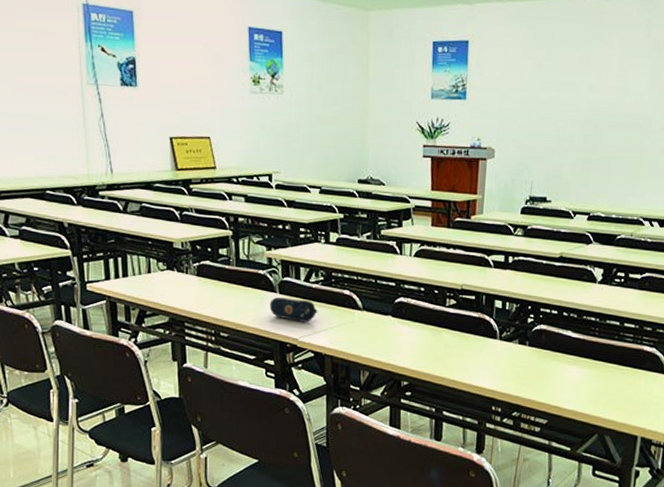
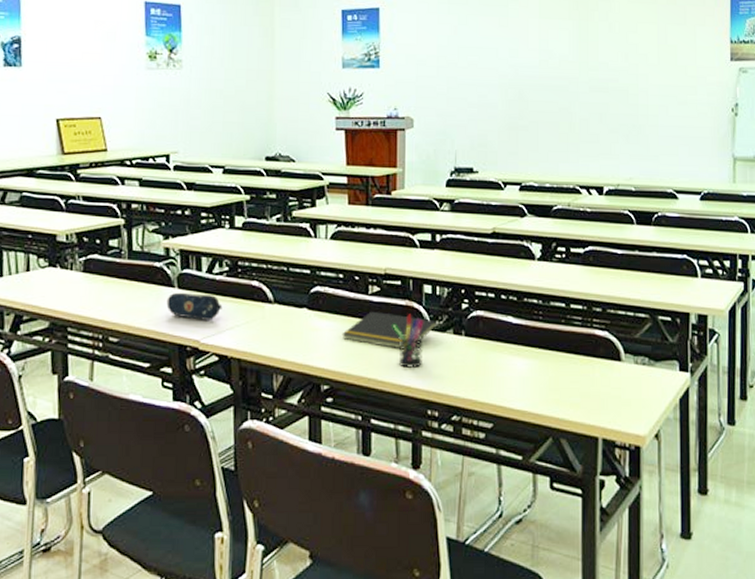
notepad: none [421,321,505,354] -> present [342,311,437,348]
pen holder: none [465,325,492,371] -> present [392,314,423,368]

